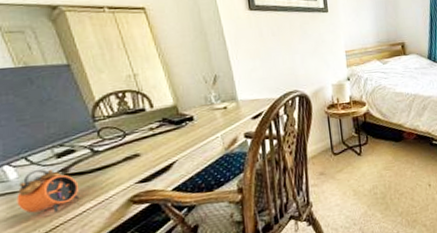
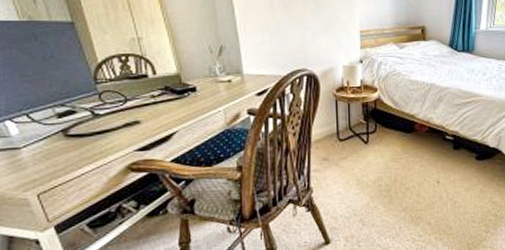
alarm clock: present [16,169,80,214] -> none [17,128,79,173]

